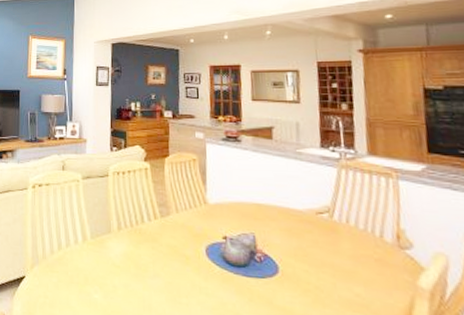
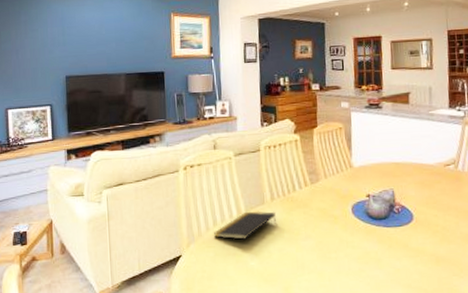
notepad: none [58,238,122,269] -> present [214,211,276,240]

